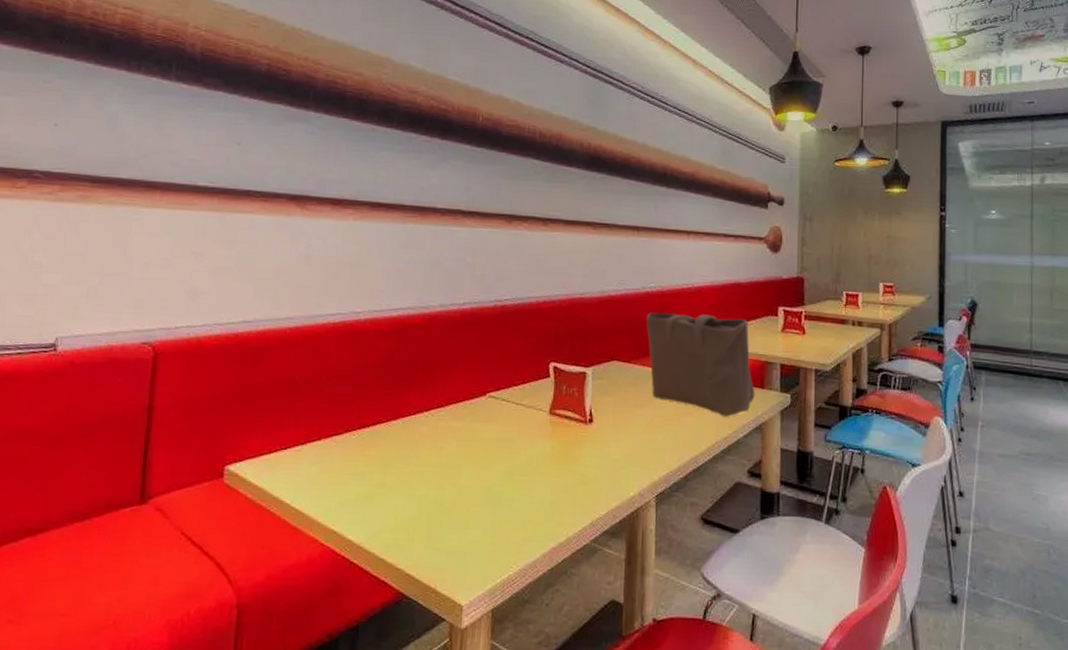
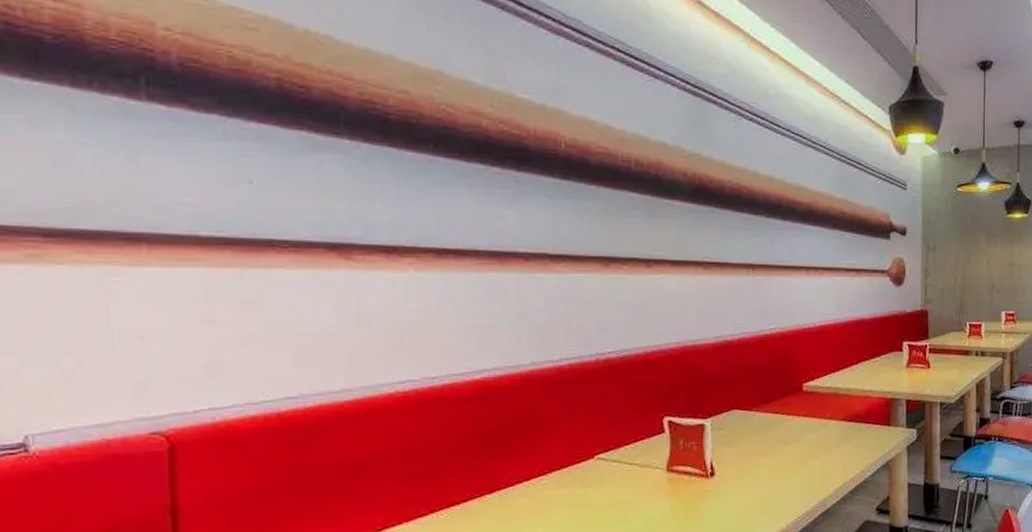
tote bag: present [646,312,755,417] -> none [766,354,882,457]

